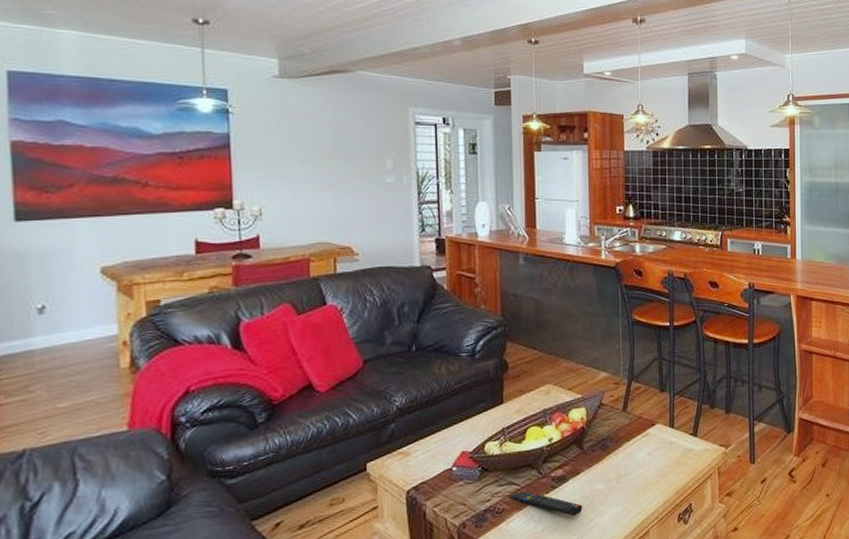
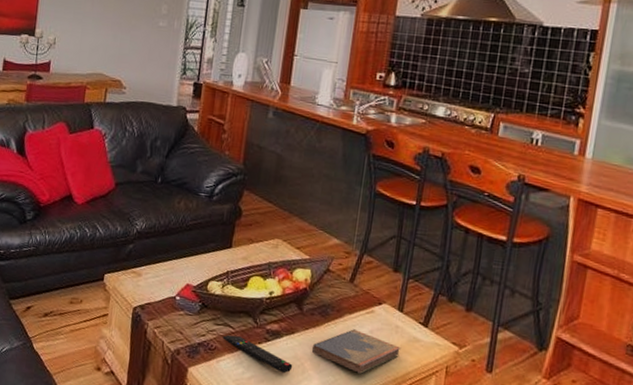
hardcover book: none [599,455,678,497] -> present [312,329,402,375]

